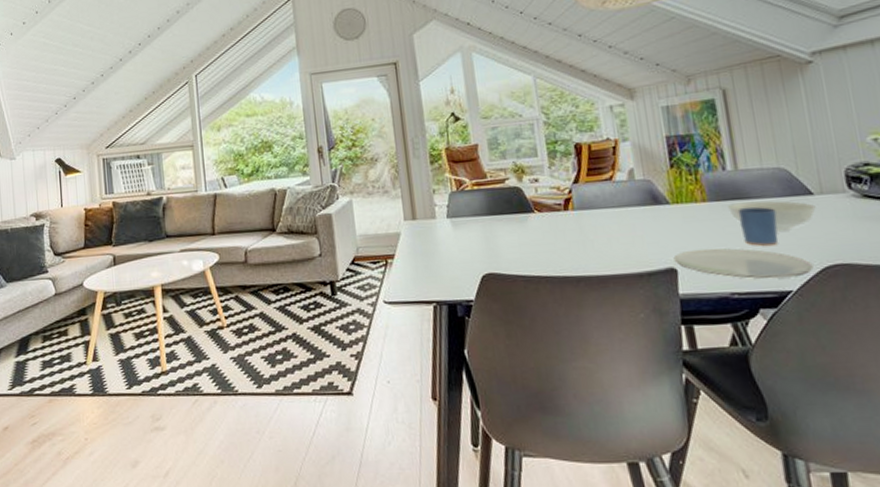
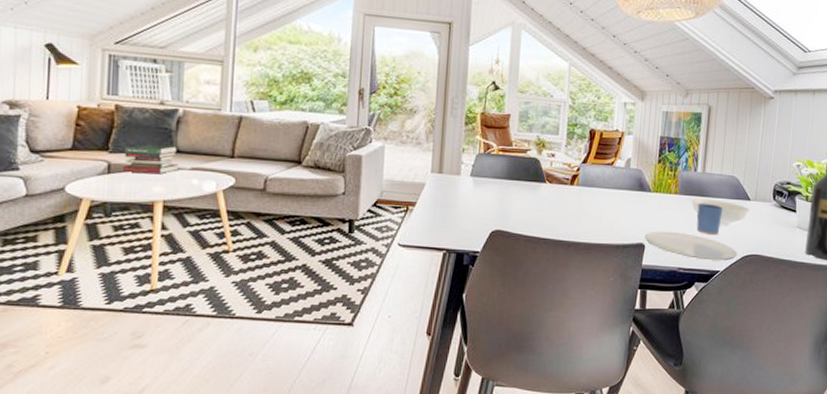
books: none [124,232,169,263] -> present [122,144,178,175]

